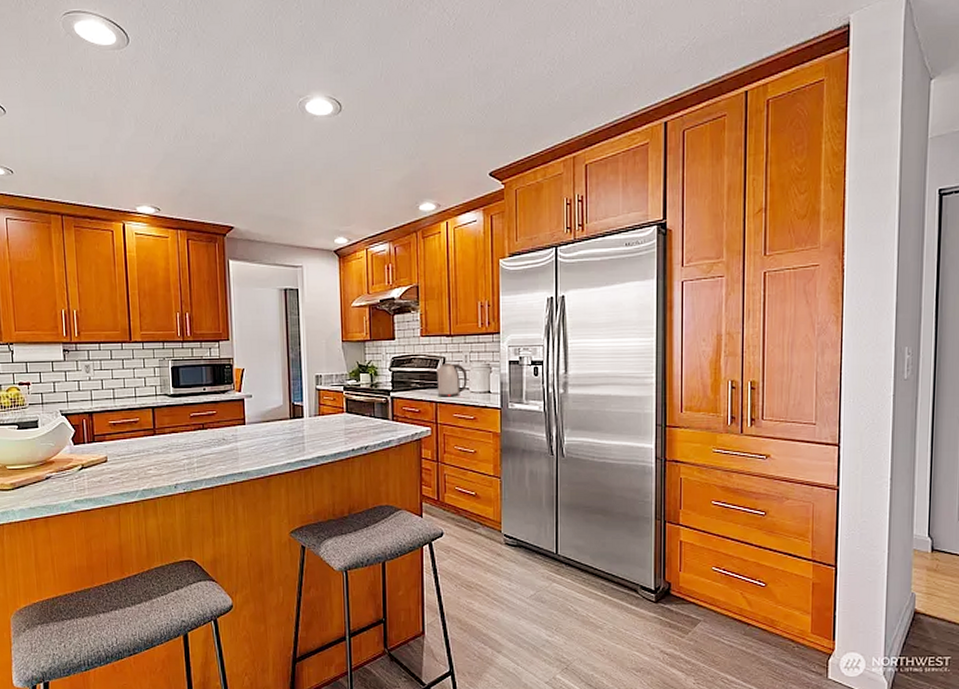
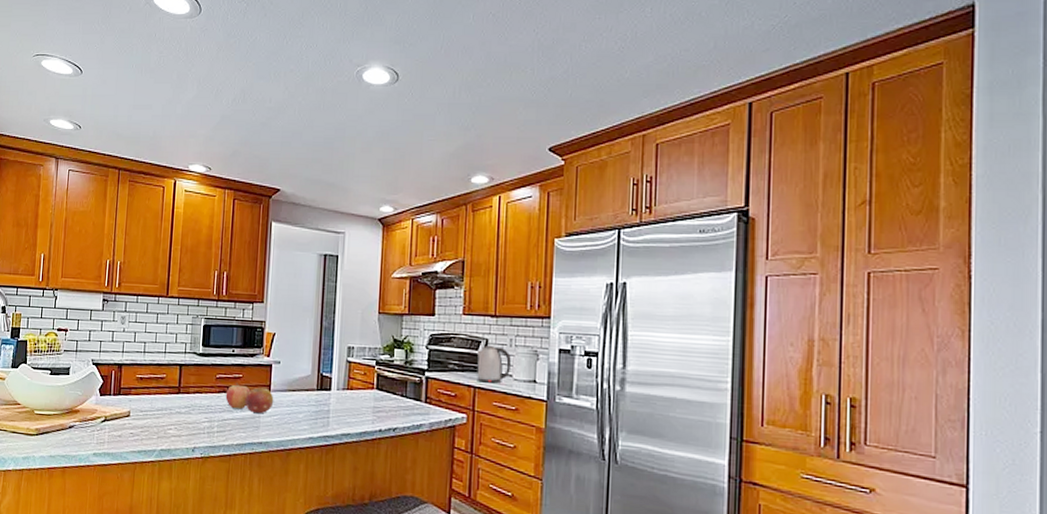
fruit: none [201,419,226,444] -> present [225,383,251,410]
fruit: none [221,421,250,447] -> present [244,387,274,414]

